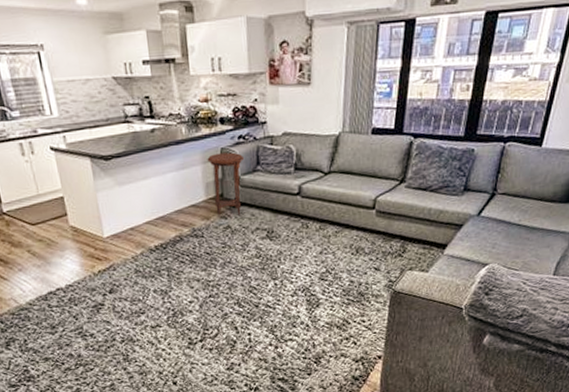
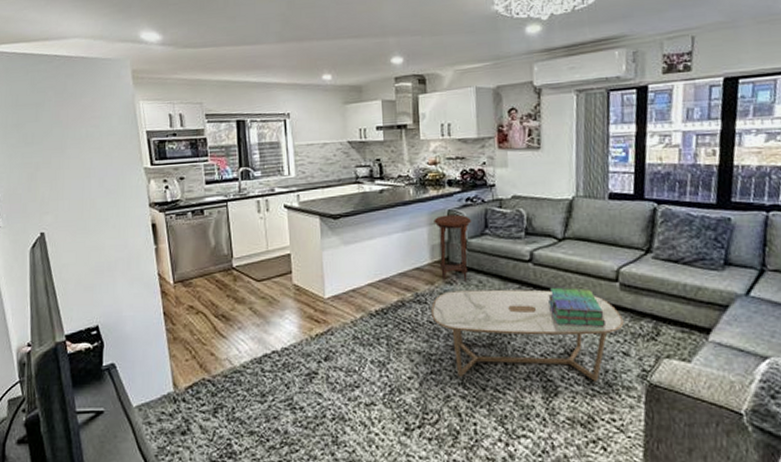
coffee table: none [208,219,377,298] -> present [431,289,624,381]
stack of books: none [314,216,363,249] -> present [548,287,607,327]

